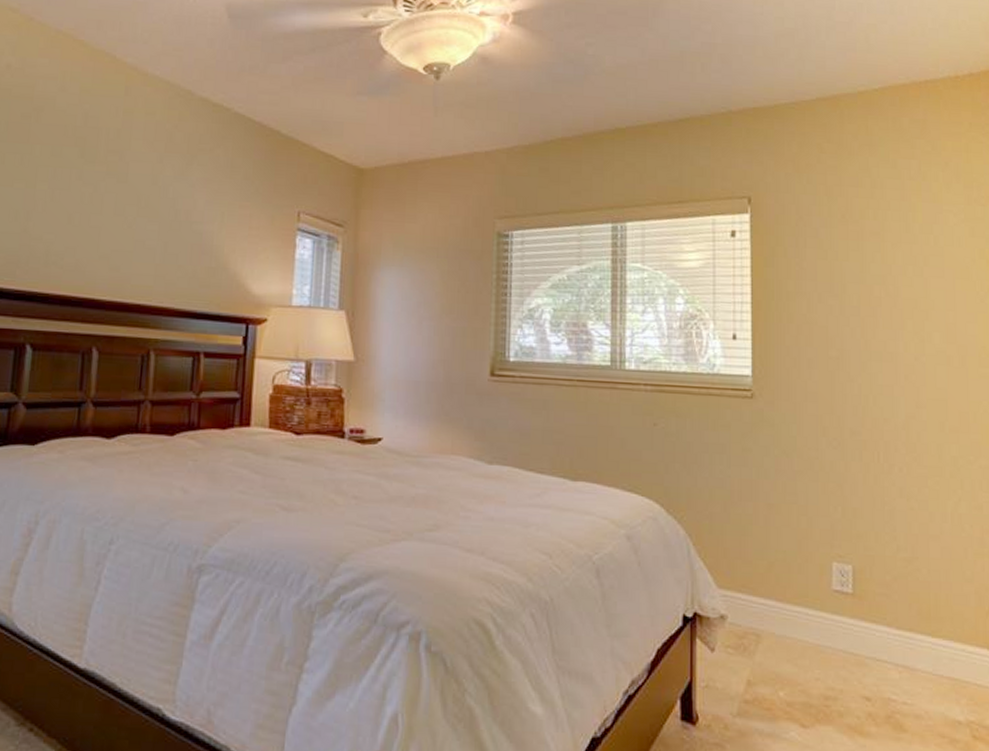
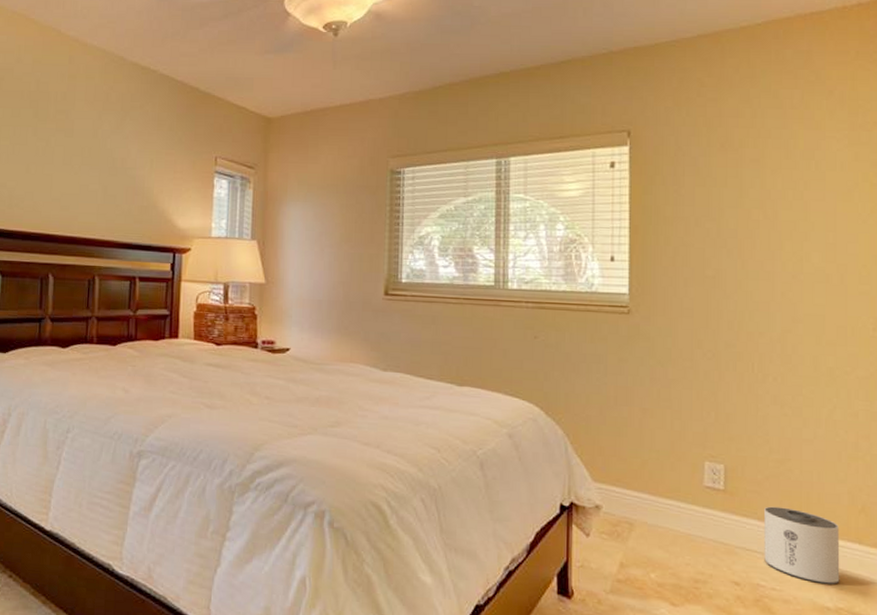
humidifier: none [894,610,970,696] -> present [764,506,840,585]

